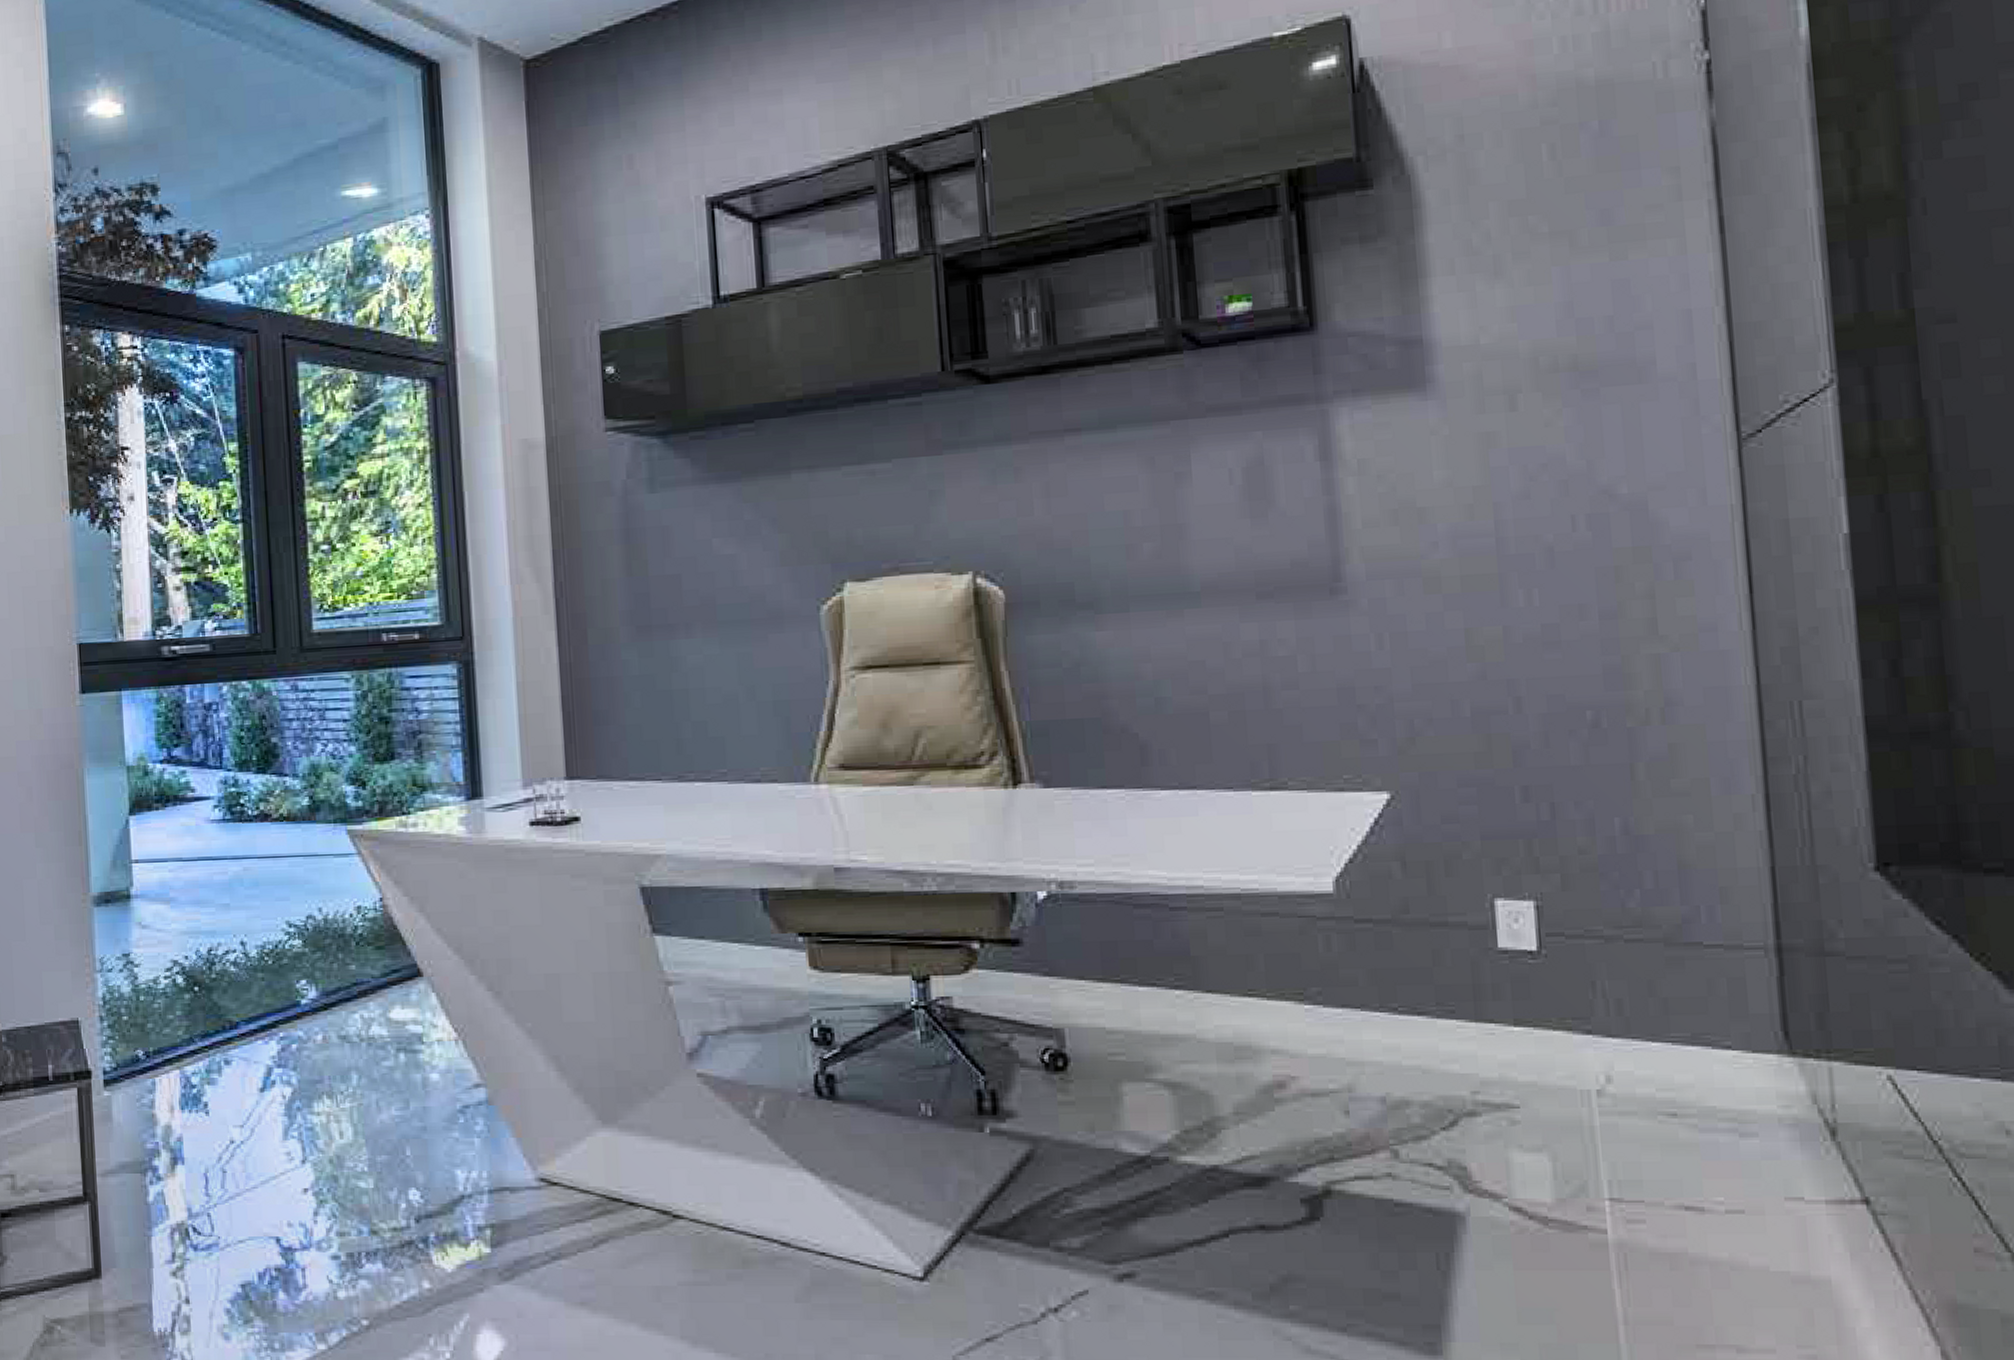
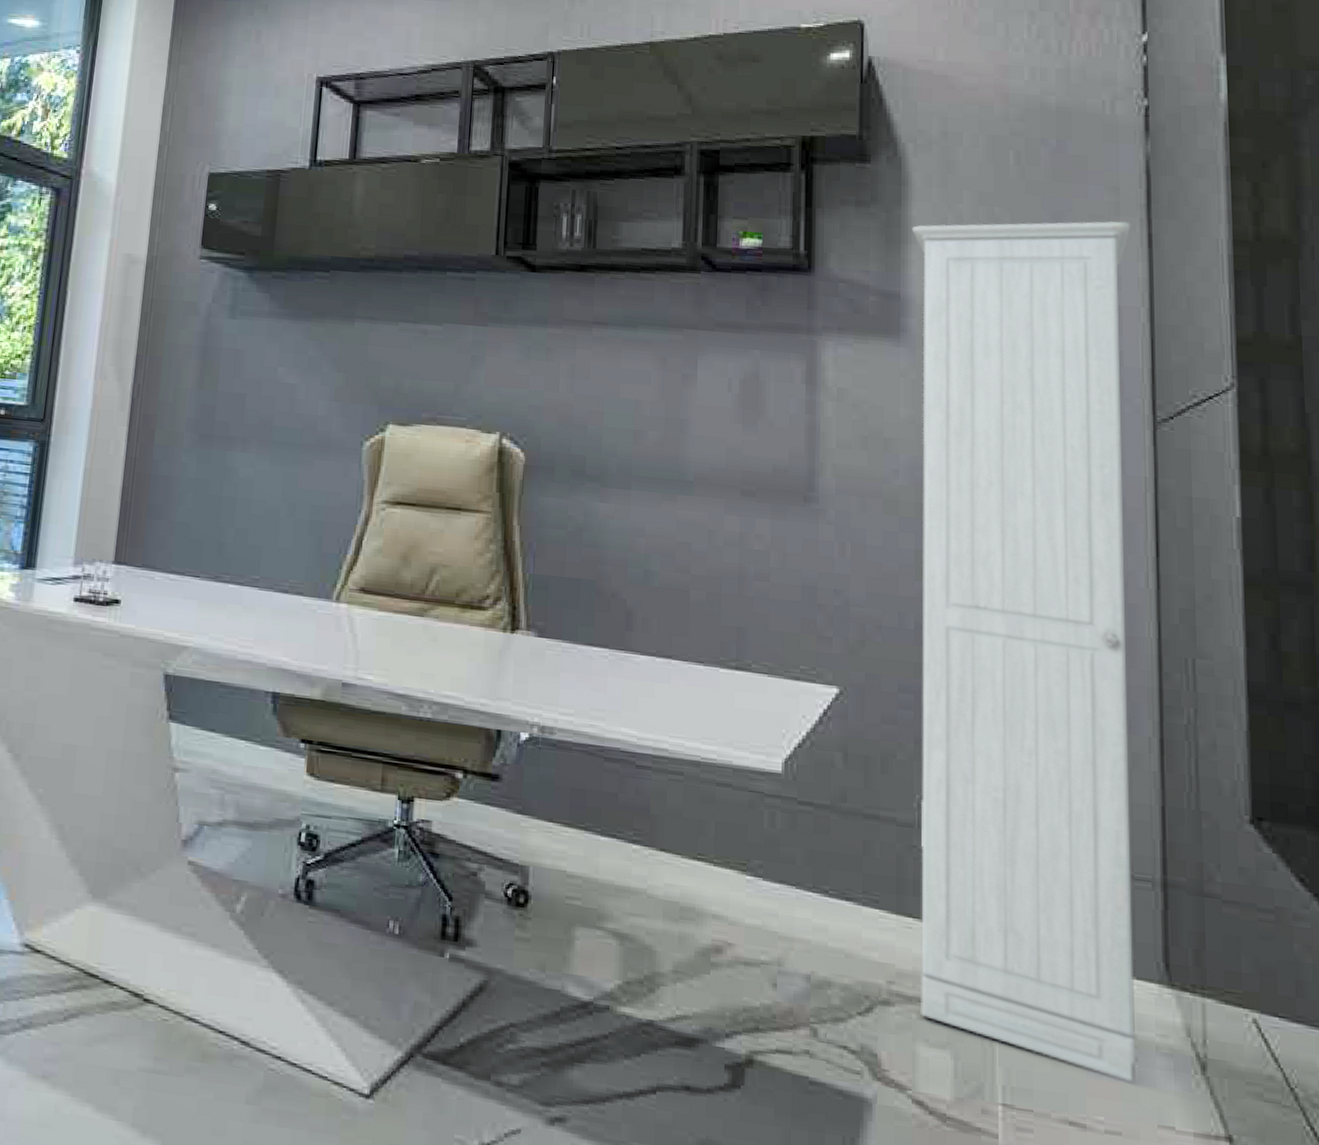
cabinet: none [1429,206,1758,1159] -> present [911,220,1137,1083]

